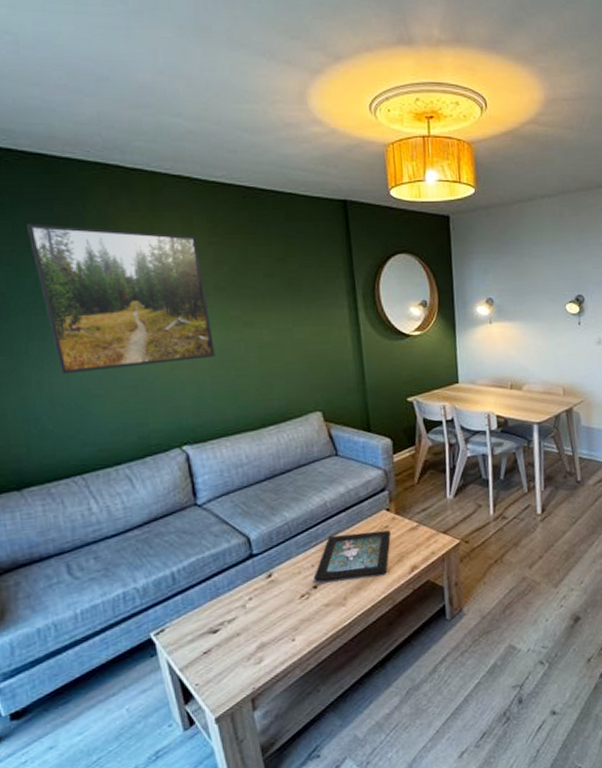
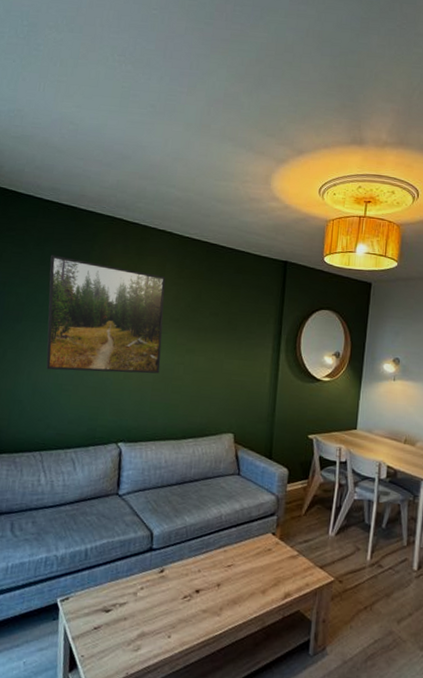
decorative tray: present [313,530,391,582] -> none [198,547,273,593]

